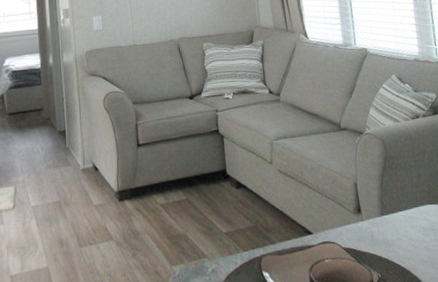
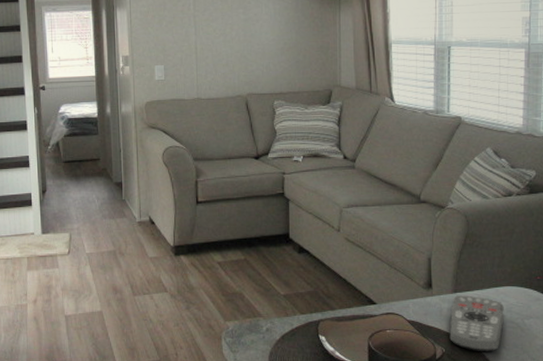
remote control: none [380,217,430,274] -> present [449,295,504,352]

